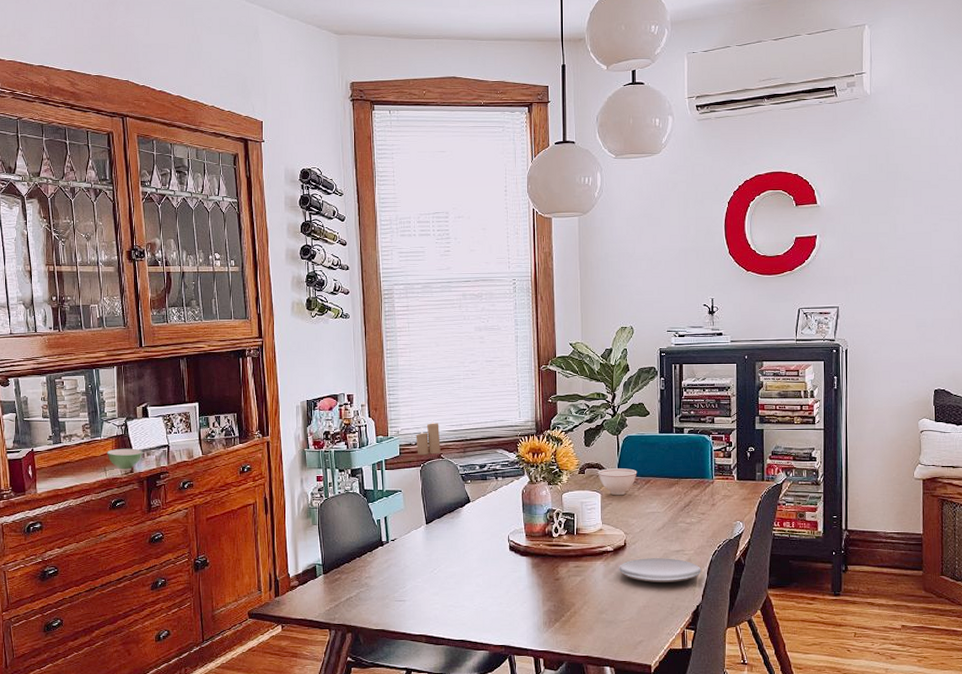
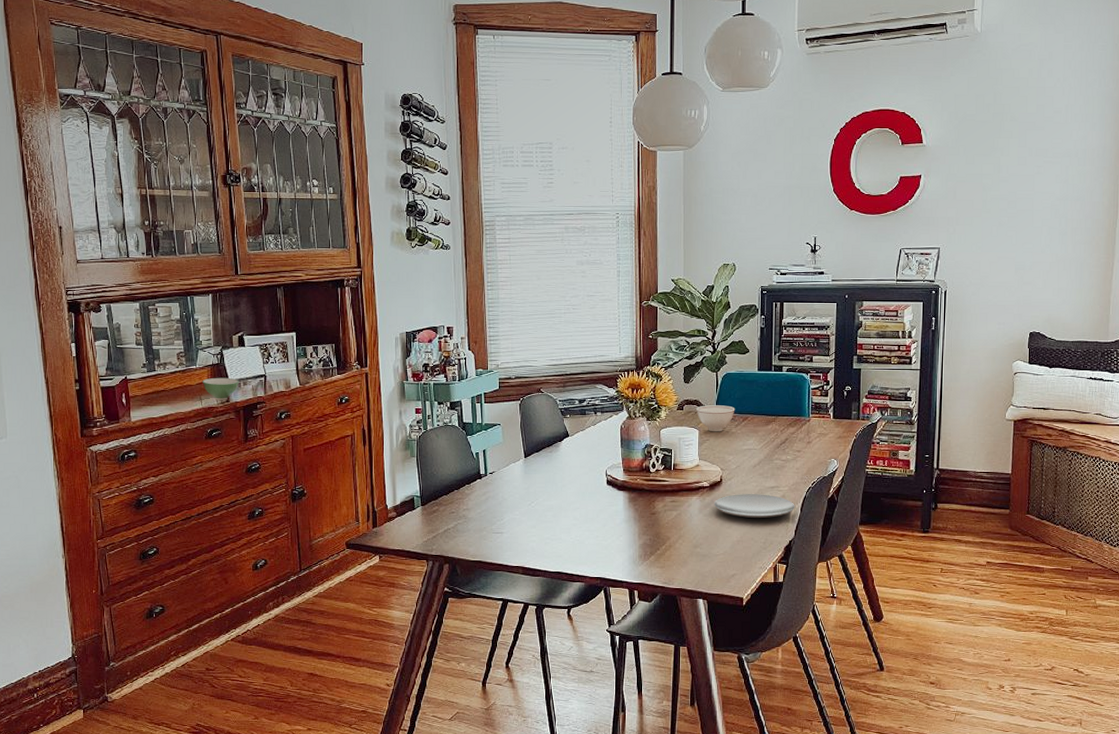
candle: present [415,420,441,456] -> none [515,354,540,390]

